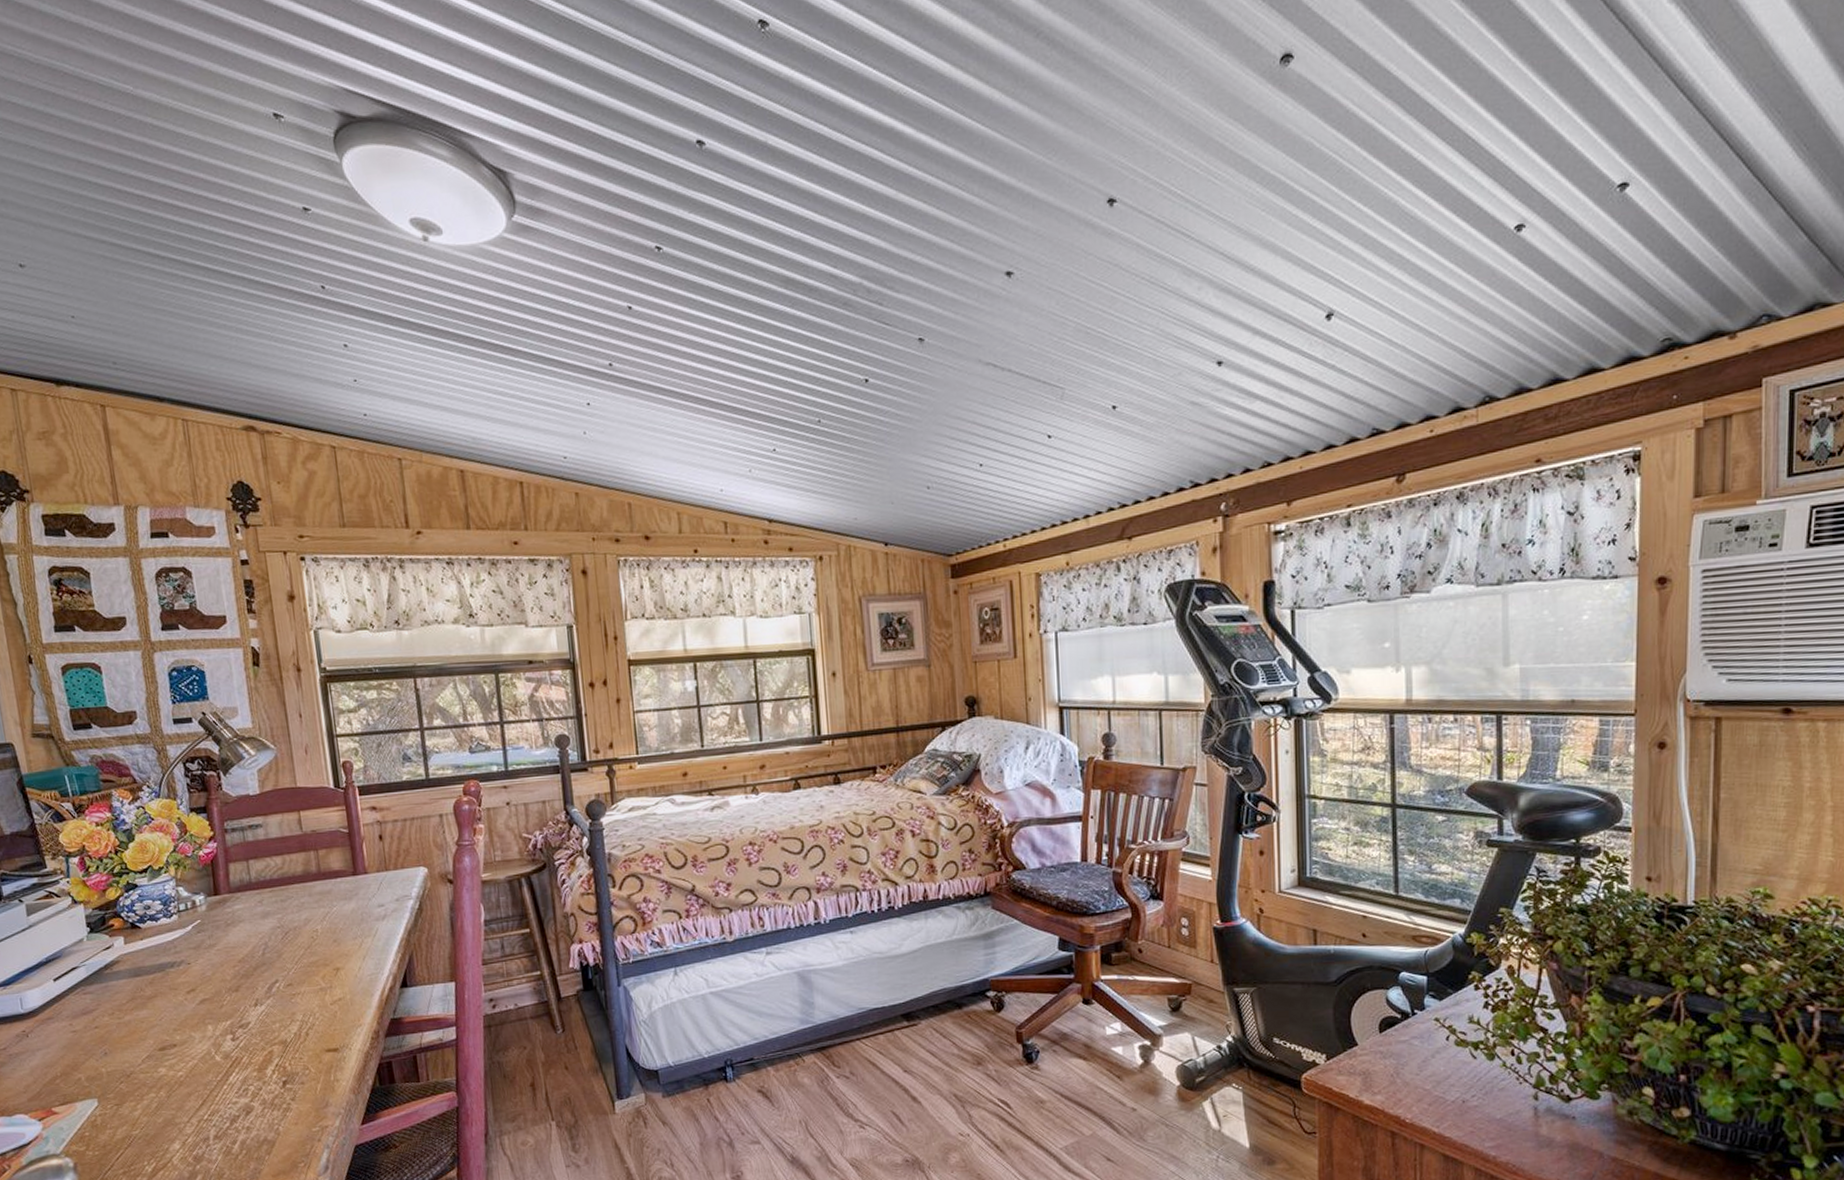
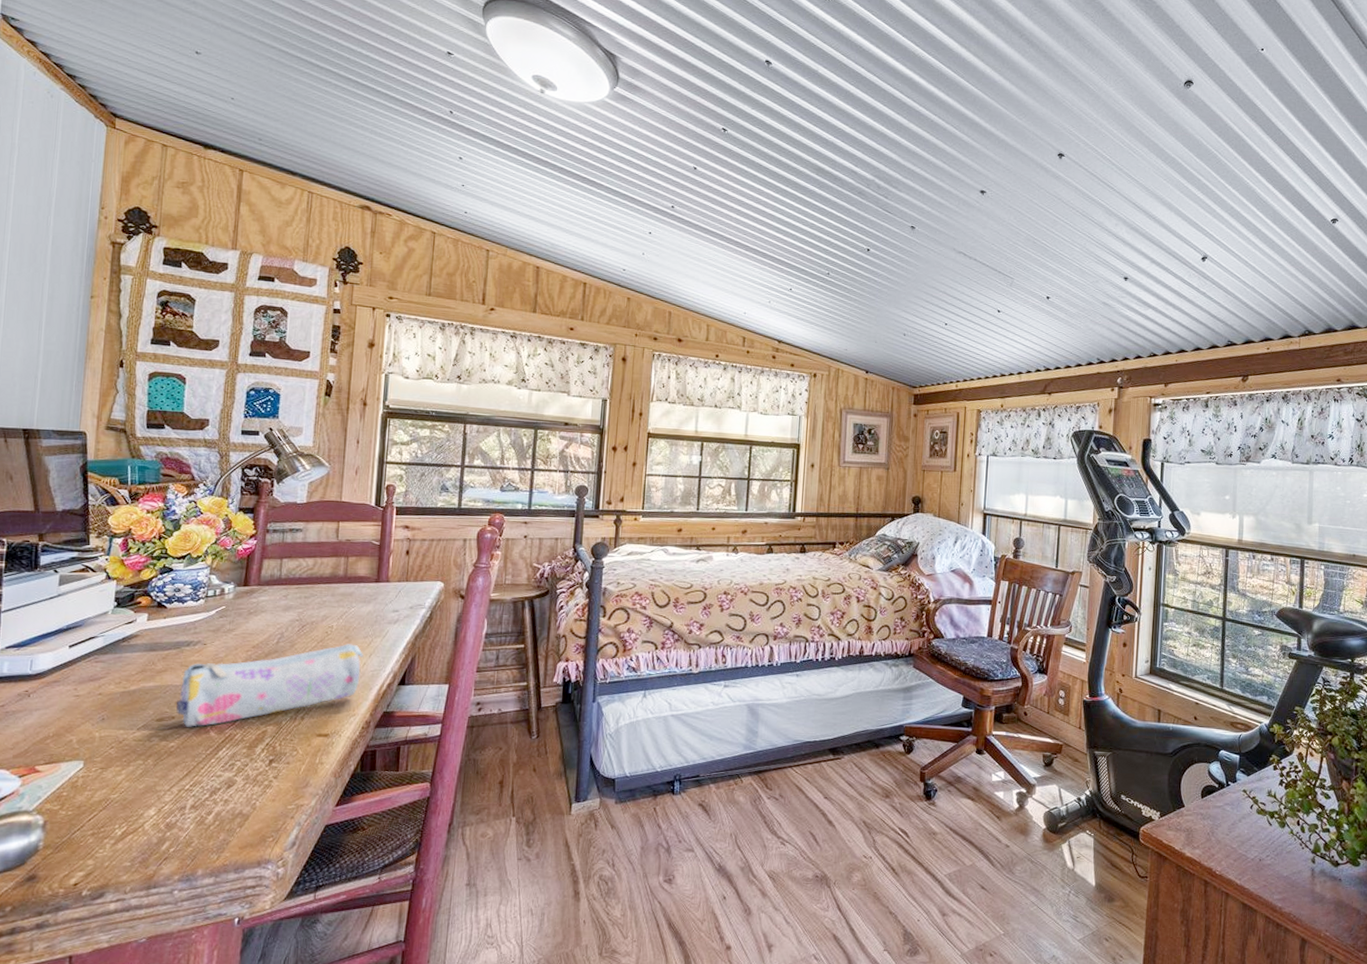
pencil case: none [173,947,359,1054] -> present [176,644,364,727]

